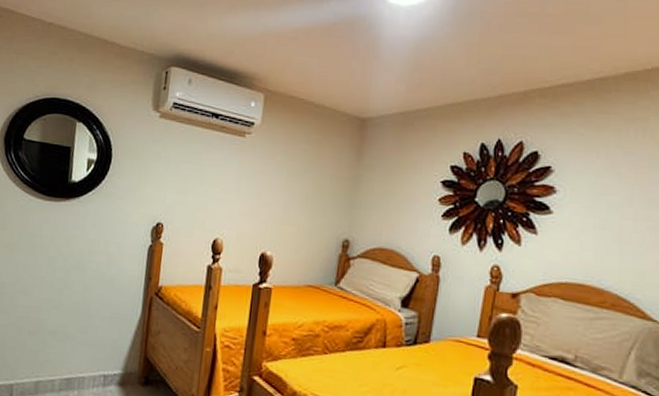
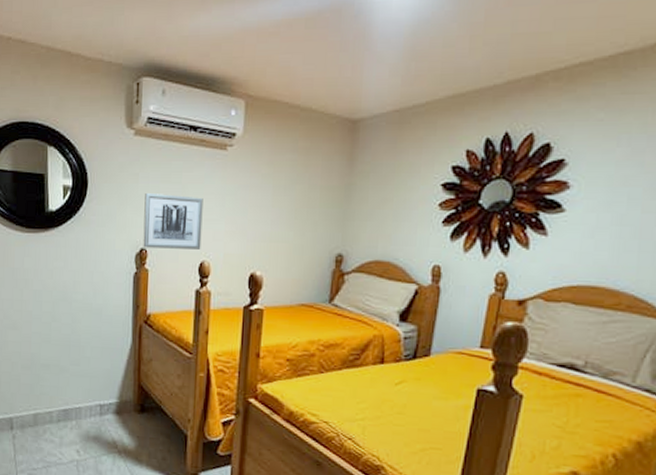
wall art: none [159,170,221,227] -> present [143,192,203,250]

